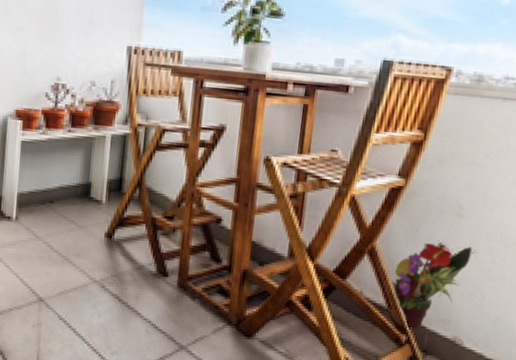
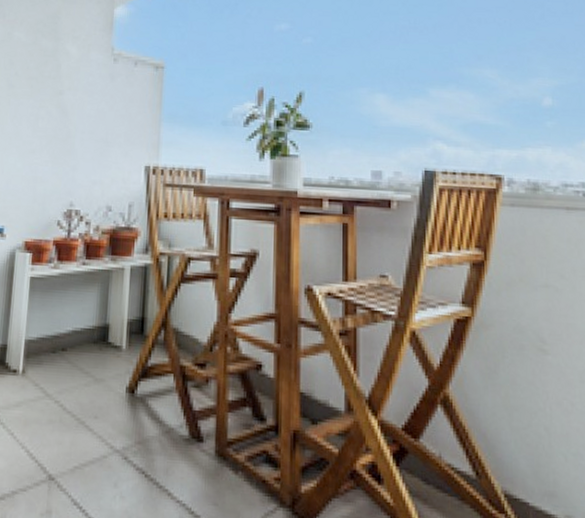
bouquet: present [391,240,478,329] -> none [475,383,573,506]

